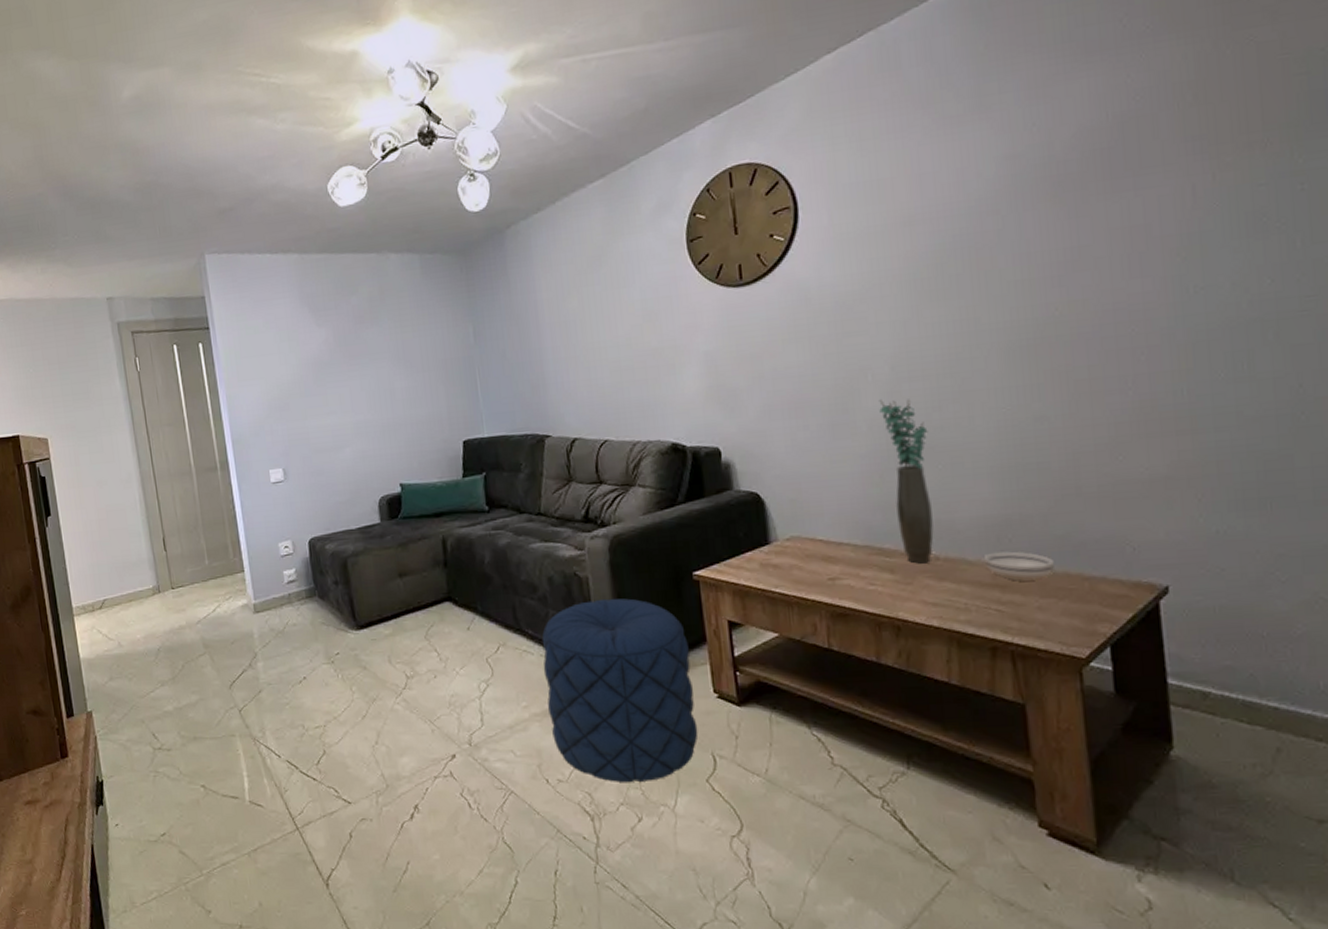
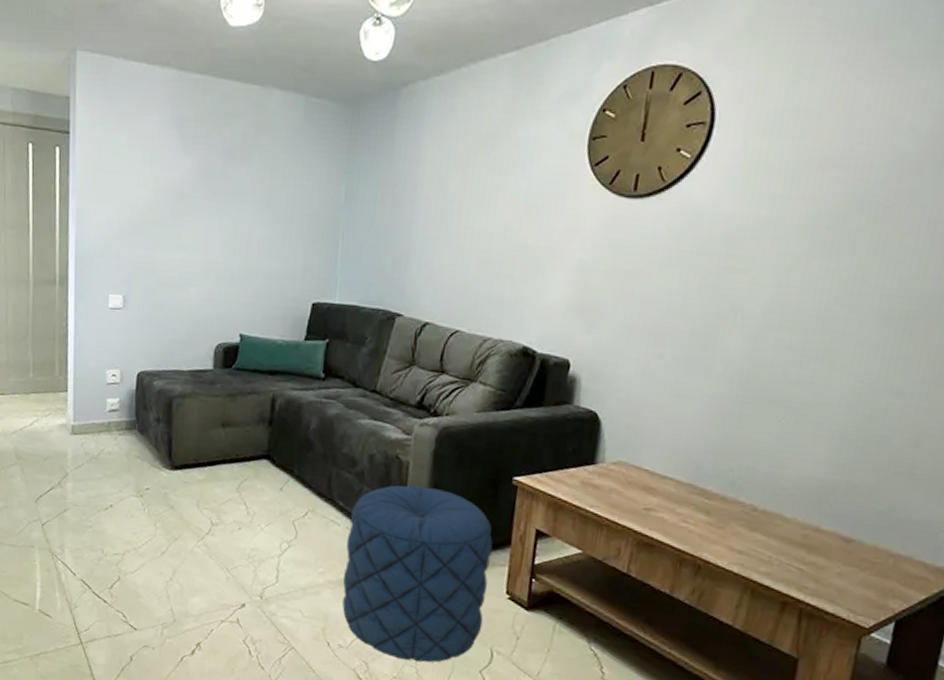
vase: present [879,399,934,564] -> none [724,343,782,512]
bowl: present [983,551,1054,581] -> none [799,513,867,548]

